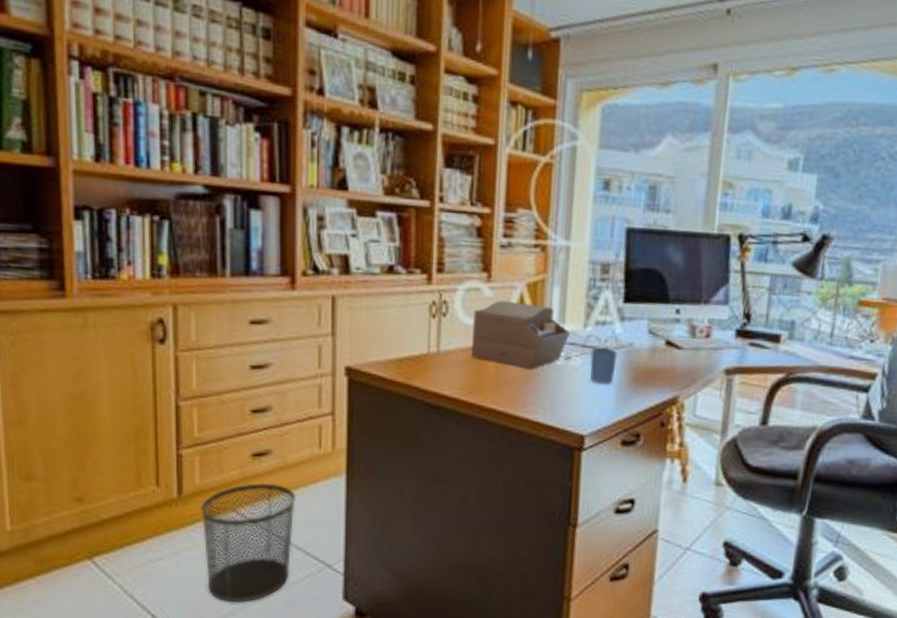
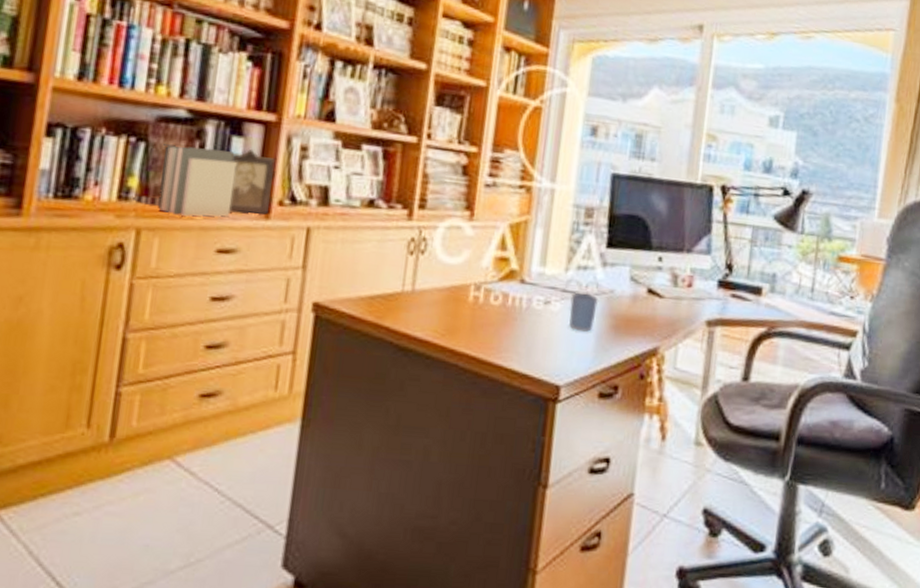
books: none [165,221,258,292] -> present [133,144,237,218]
waste bin: present [200,483,297,603] -> none [128,427,244,569]
photo frame: none [252,222,294,286] -> present [229,149,275,215]
sewing box: present [472,300,571,369] -> none [447,239,552,313]

